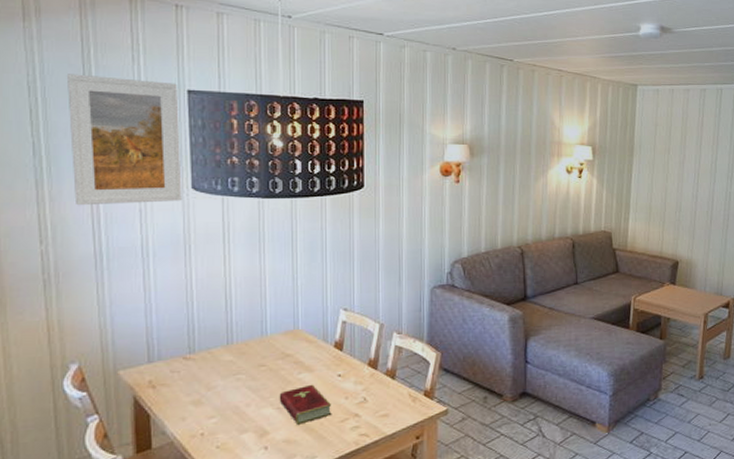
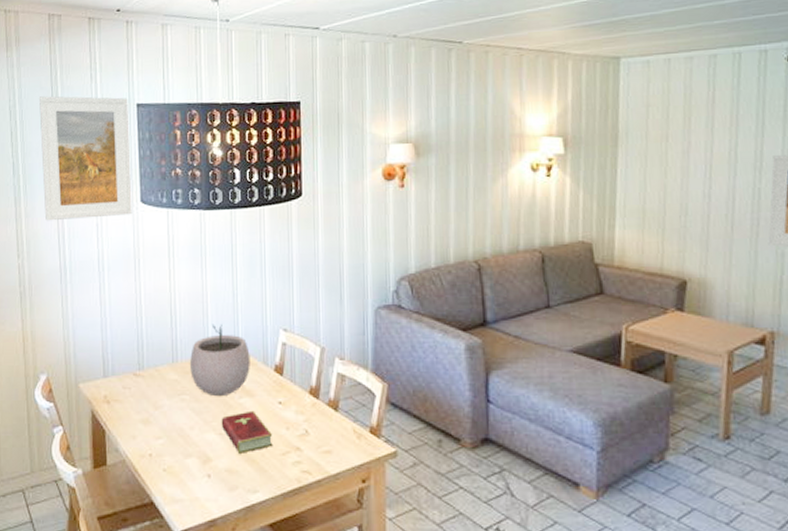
plant pot: none [247,306,310,374] -> present [190,324,250,397]

